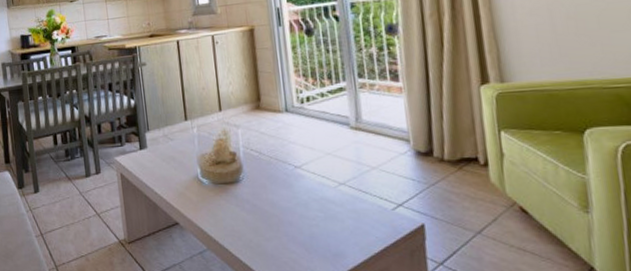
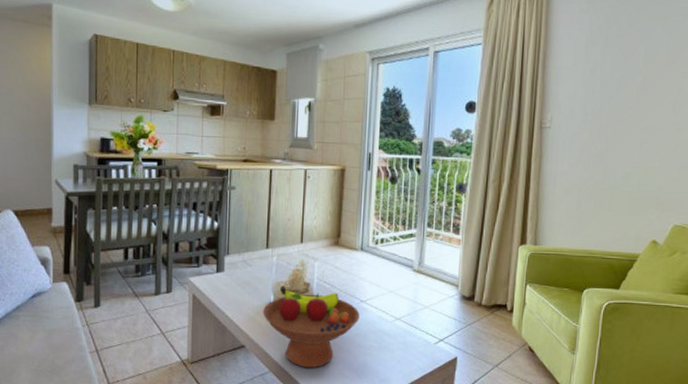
fruit bowl: none [191,157,297,244] -> present [263,285,360,368]

